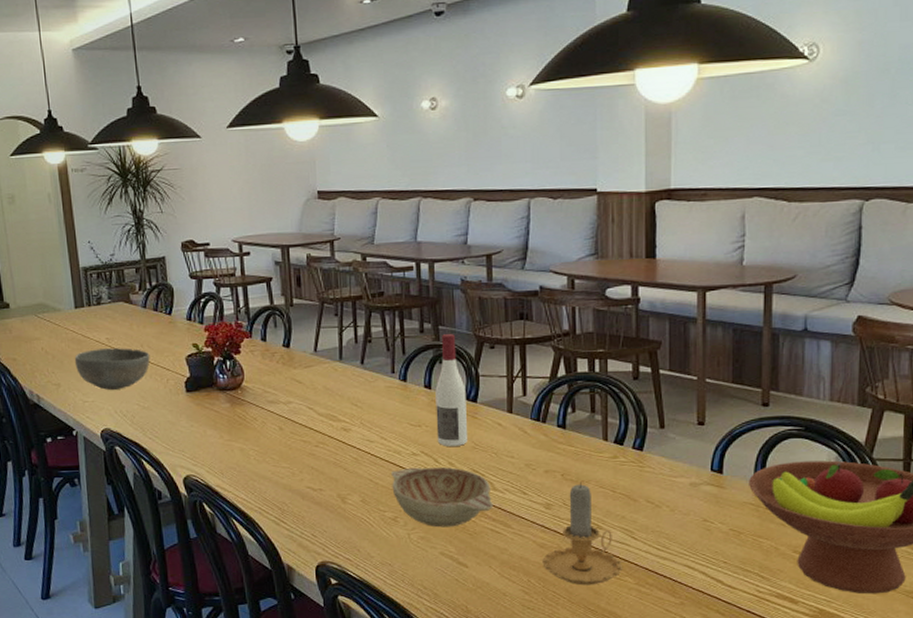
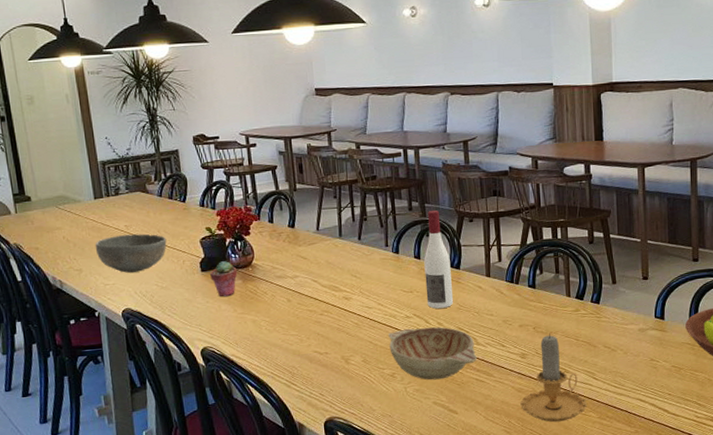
potted succulent: none [196,382,225,422] -> present [210,261,238,297]

